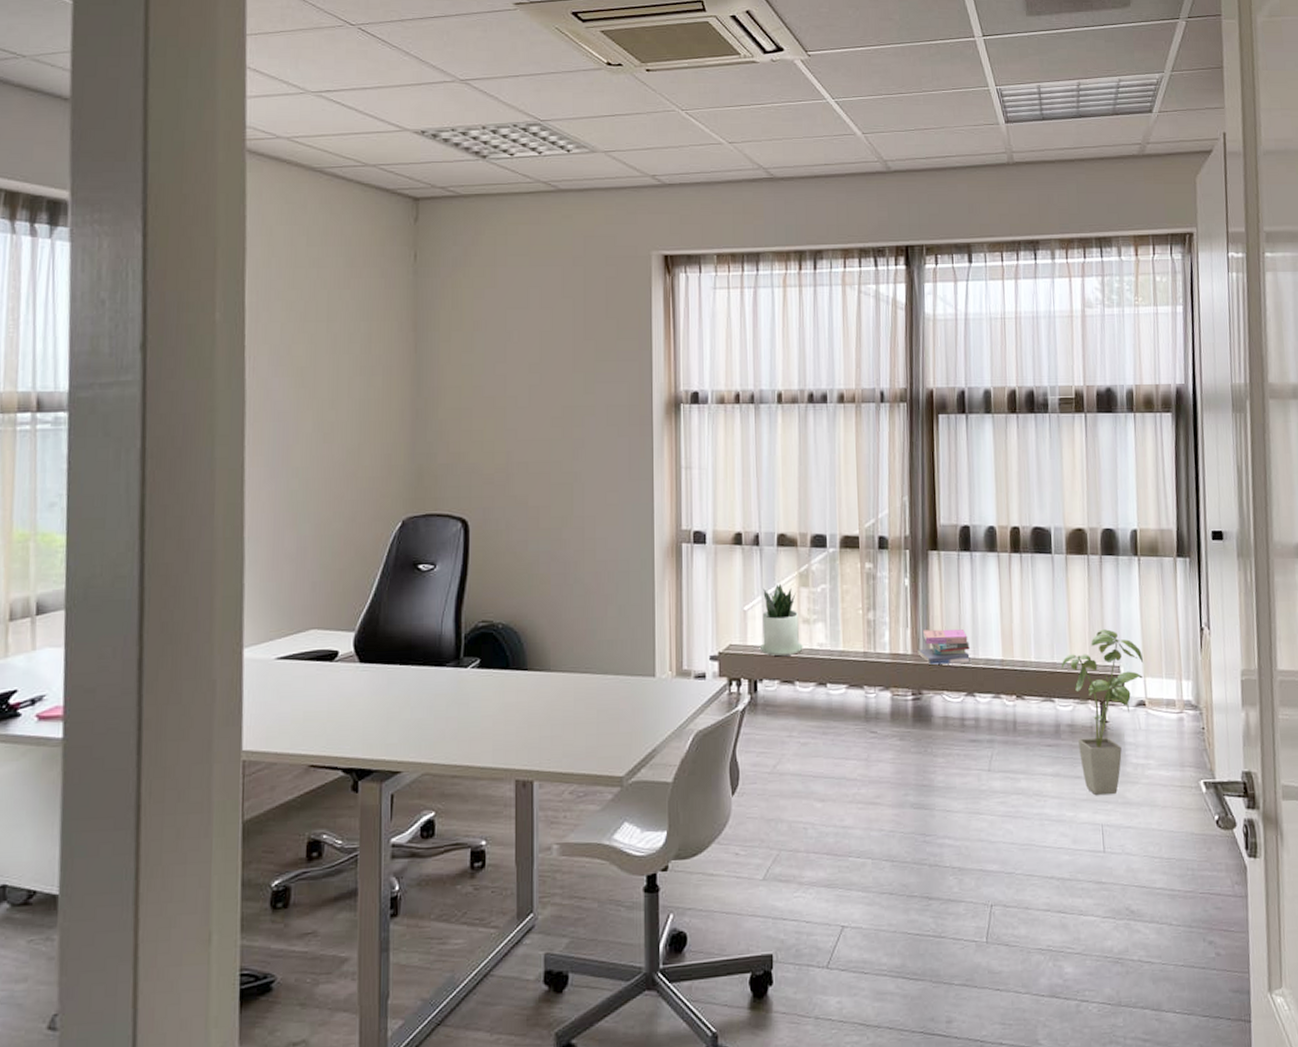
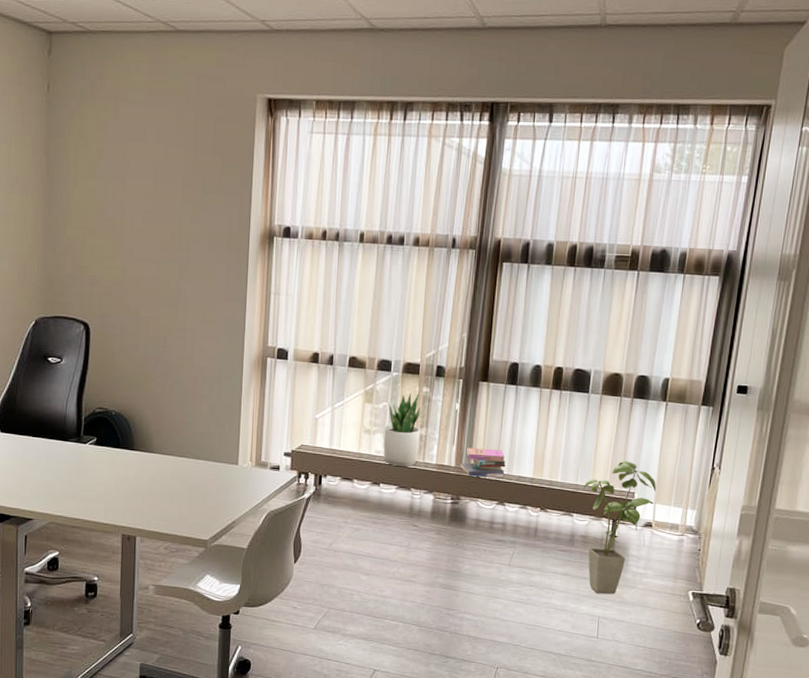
planter: present [759,583,803,656] -> none [326,398,363,458]
planter: none [825,569,868,660] -> present [383,392,423,466]

